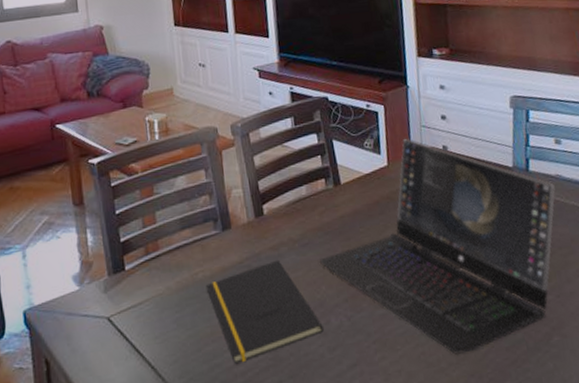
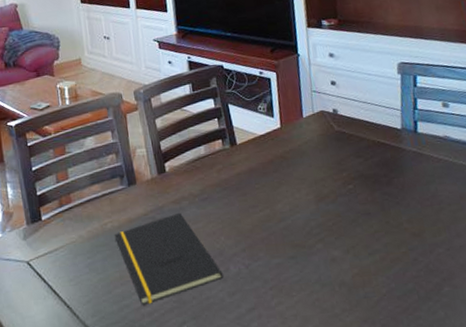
laptop: present [320,138,555,354] -> none [218,102,444,301]

